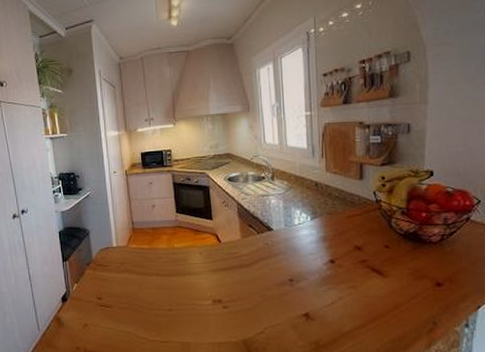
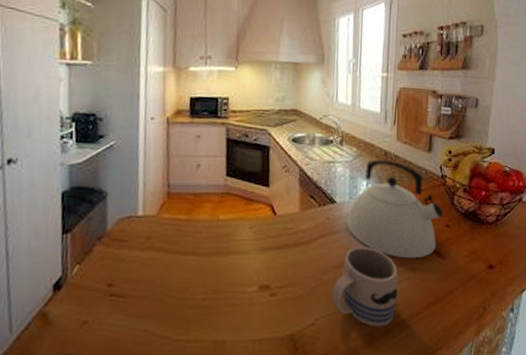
mug: none [277,268,341,337] -> present [331,247,399,327]
kettle: none [284,190,381,278] -> present [346,159,443,259]

